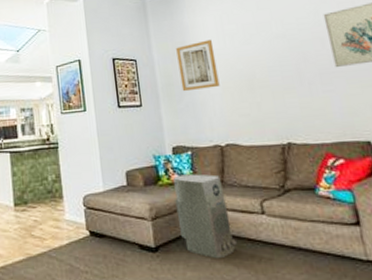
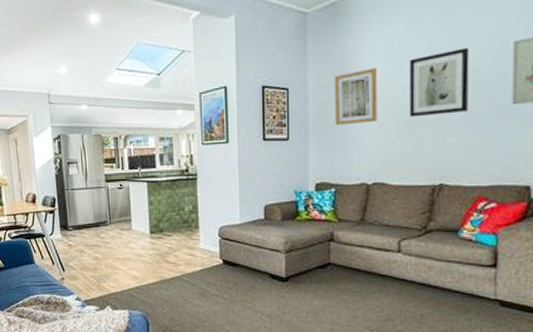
air purifier: present [173,174,237,259] -> none [311,211,367,291]
wall art: none [238,20,298,82] -> present [408,47,470,118]

